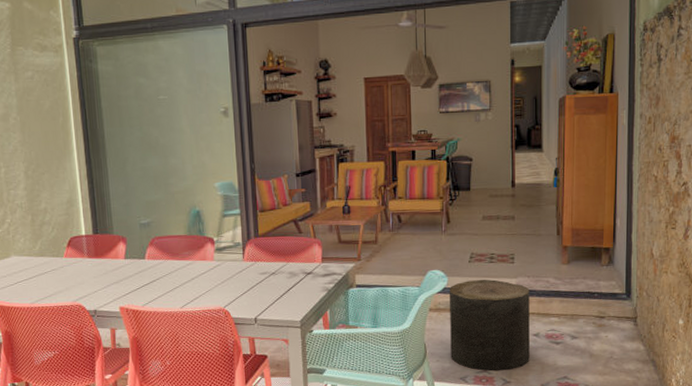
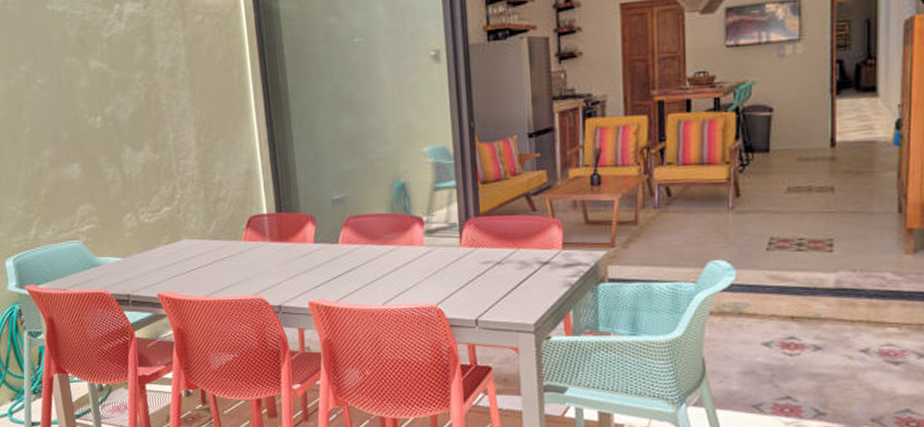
stool: present [450,279,530,371] -> none [739,274,856,398]

